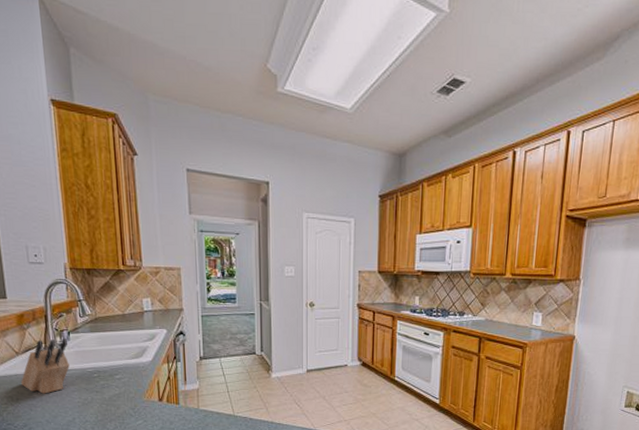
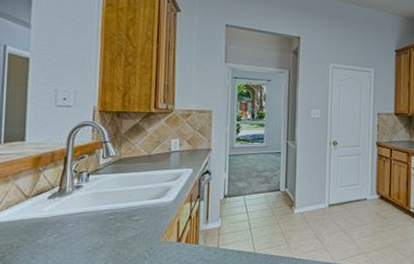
knife block: present [21,337,70,394] -> none [26,179,85,240]

